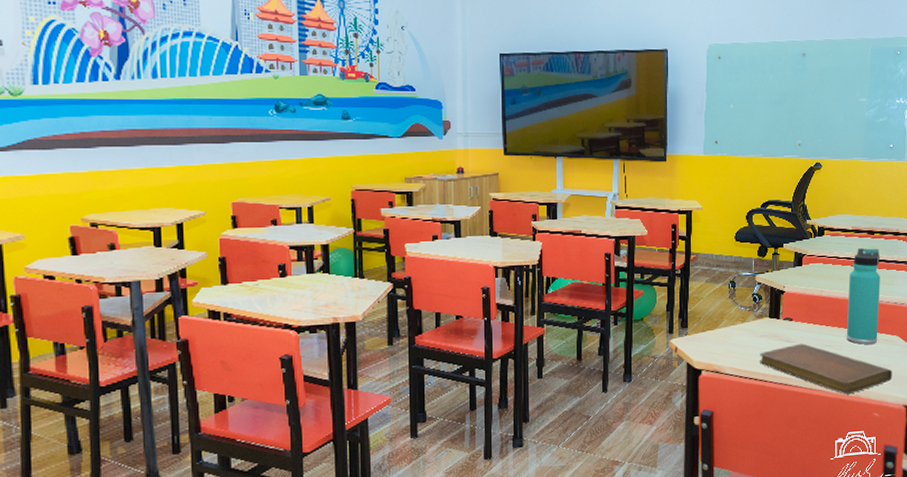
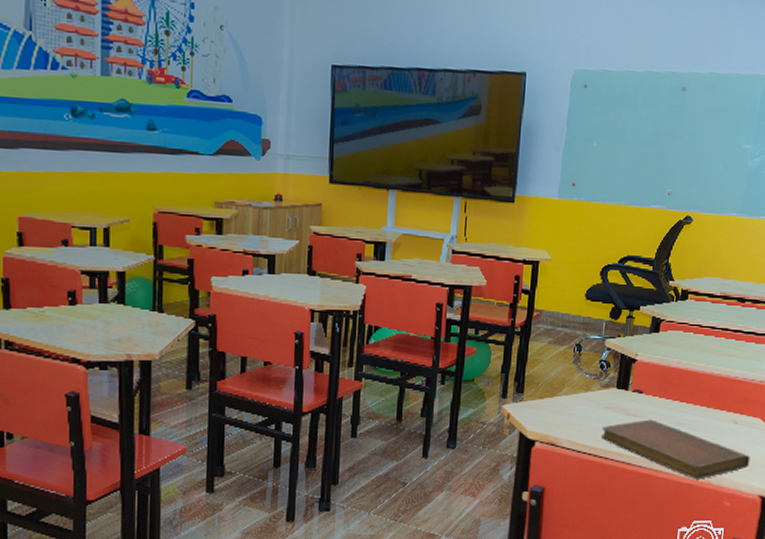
thermos bottle: present [846,247,880,344] -> none [701,316,750,425]

